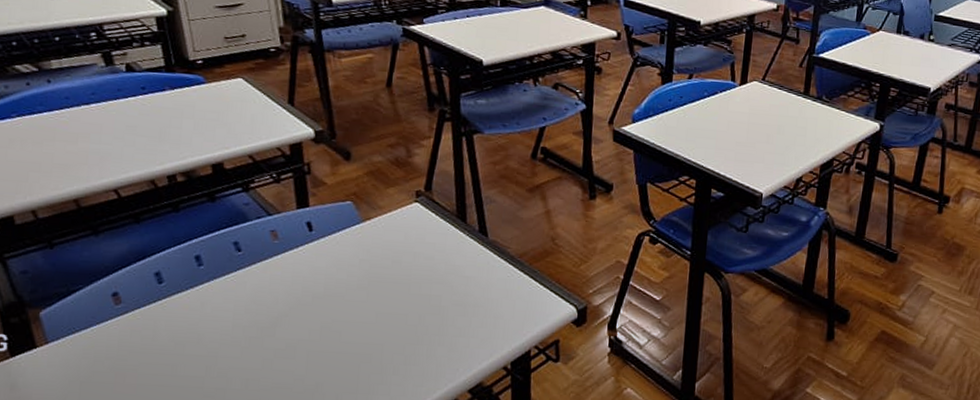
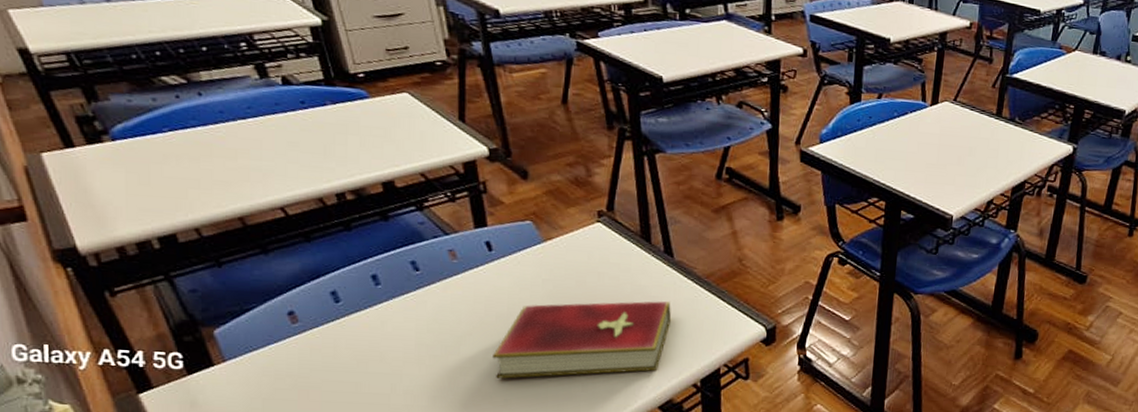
hardcover book: none [307,280,484,361] -> present [492,300,672,379]

